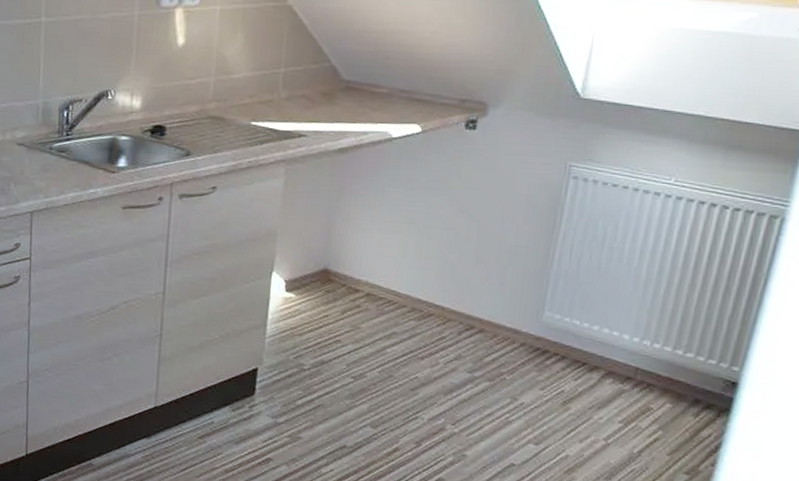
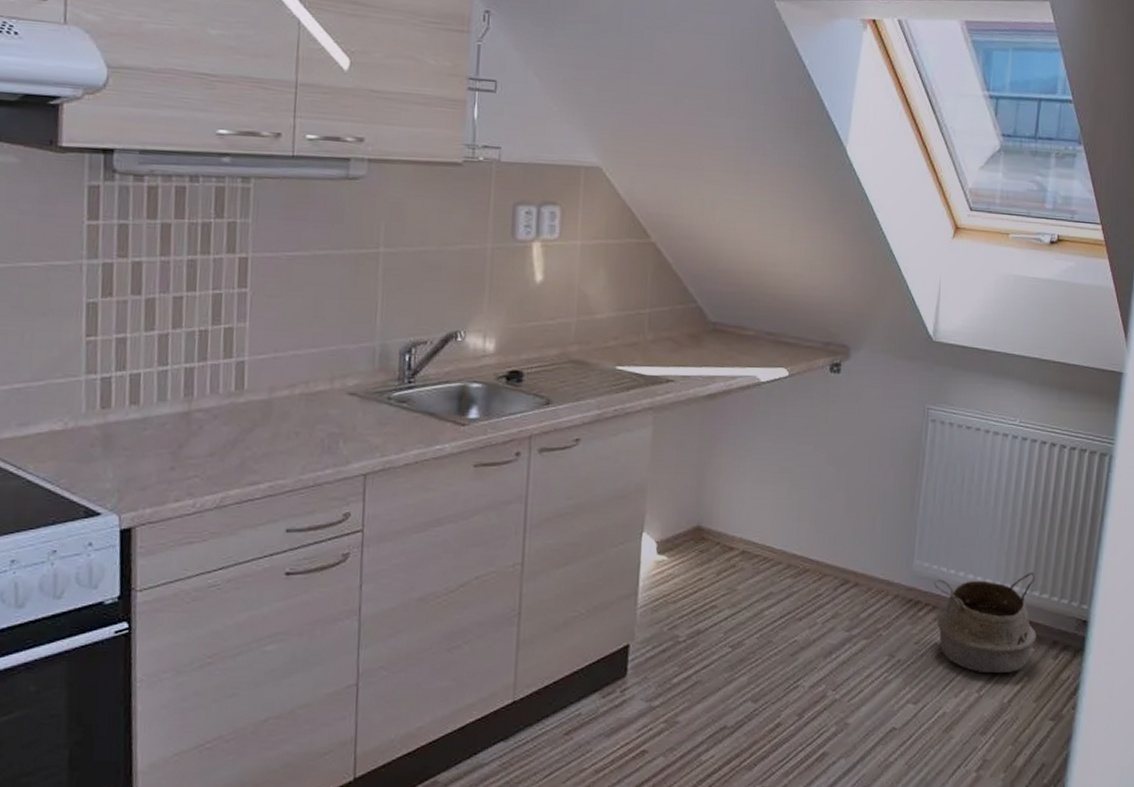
woven basket: none [564,330,681,425] -> present [933,572,1037,674]

